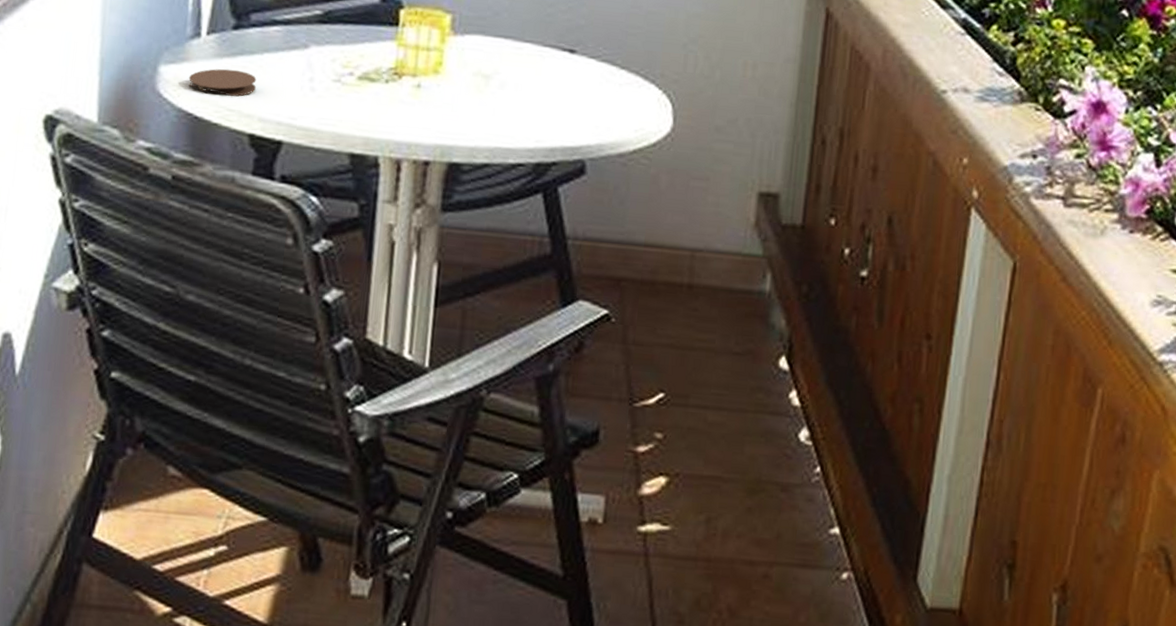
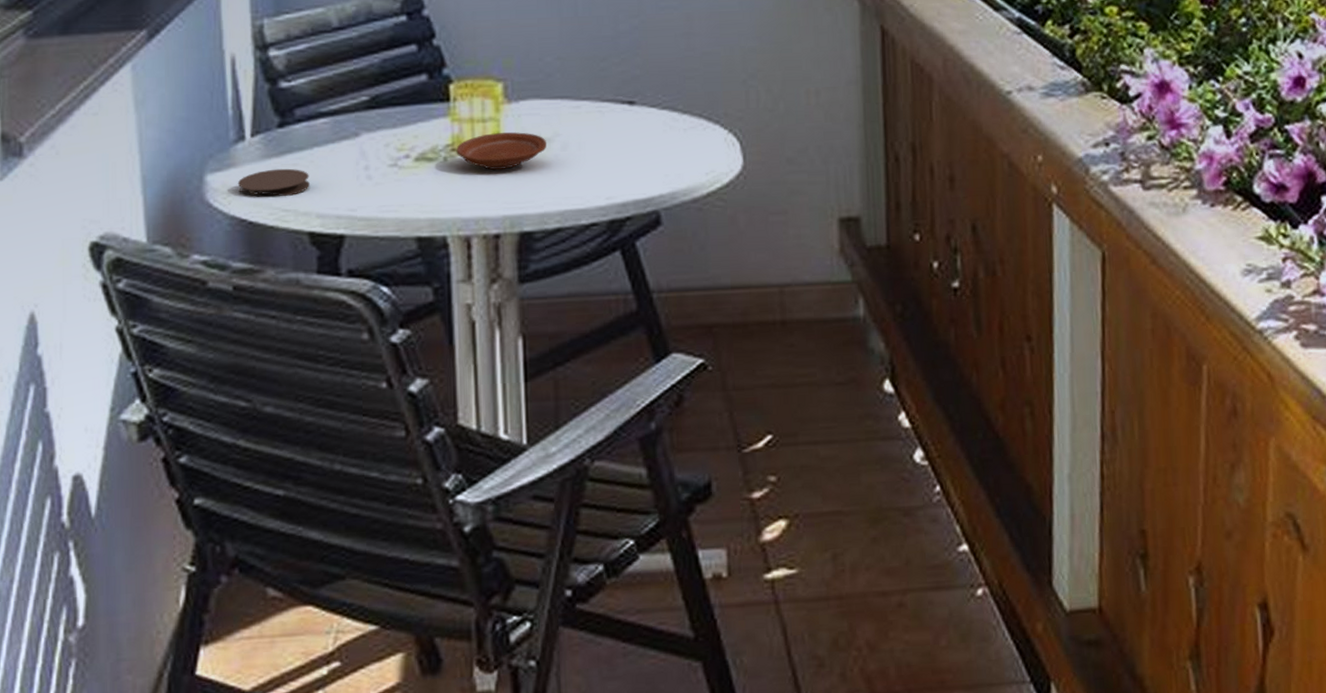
plate: none [398,62,486,100] -> present [456,132,546,171]

